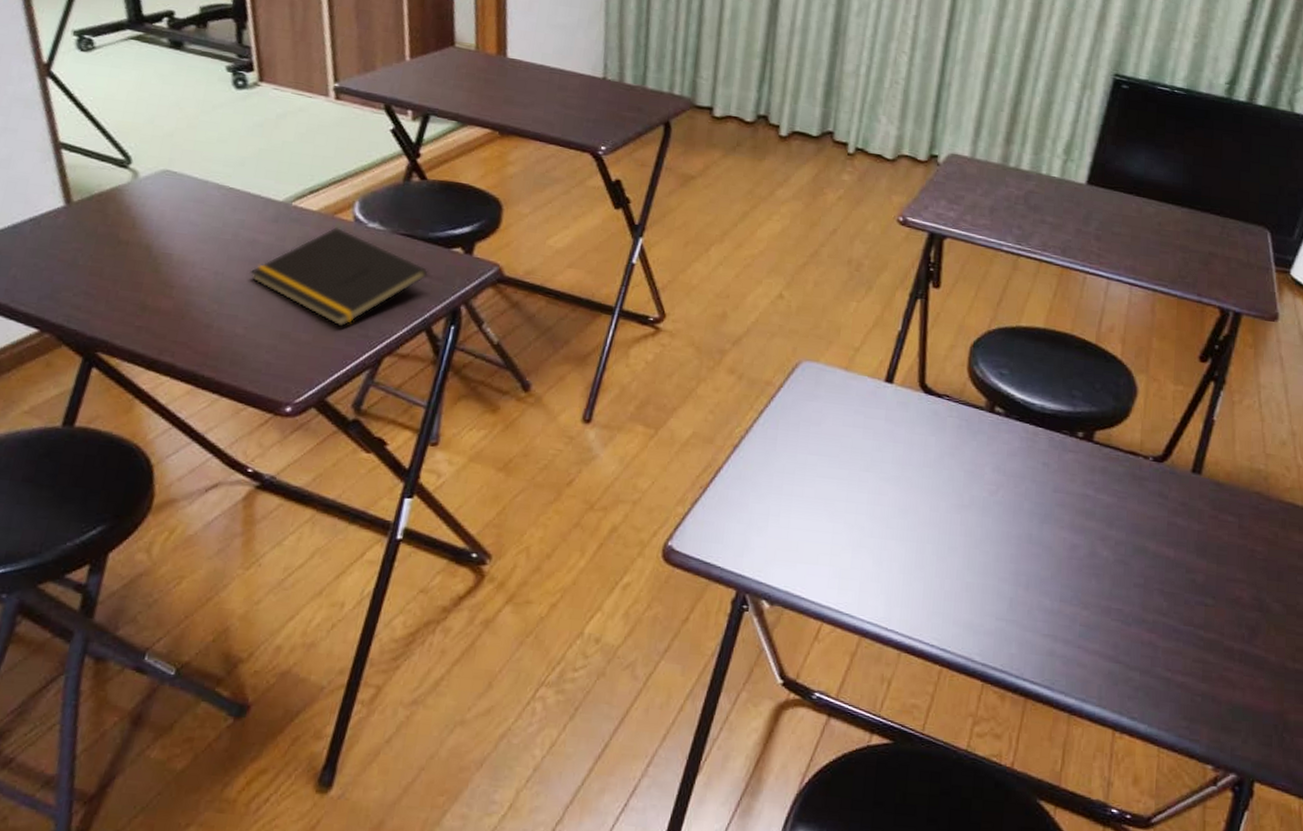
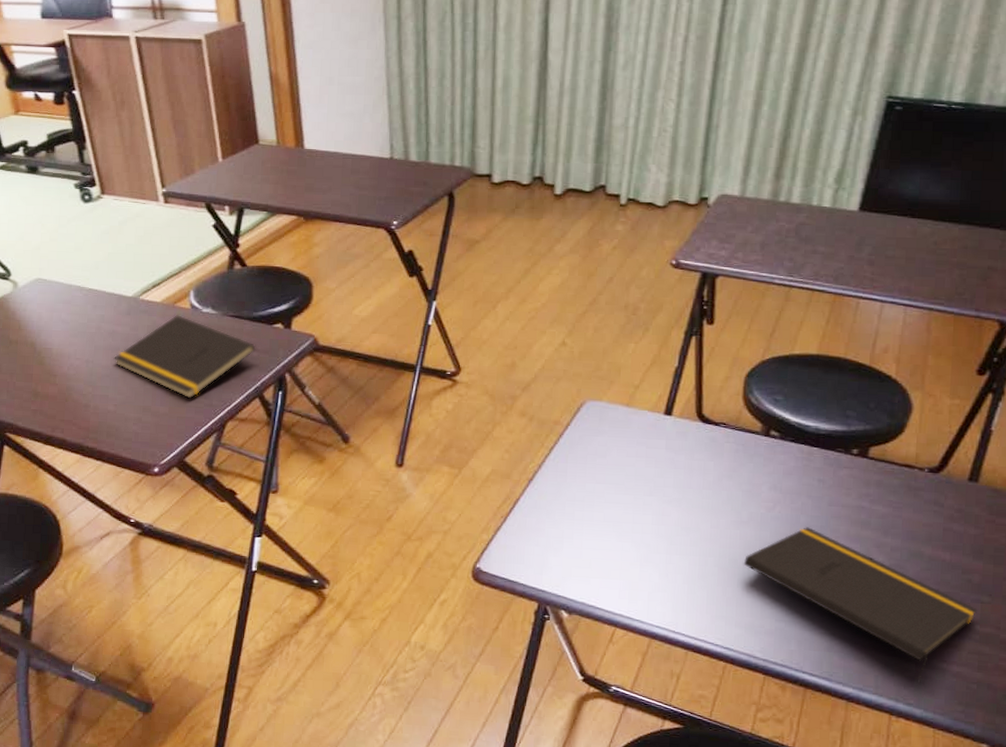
notepad: none [963,514,1202,694] -> present [743,527,978,683]

